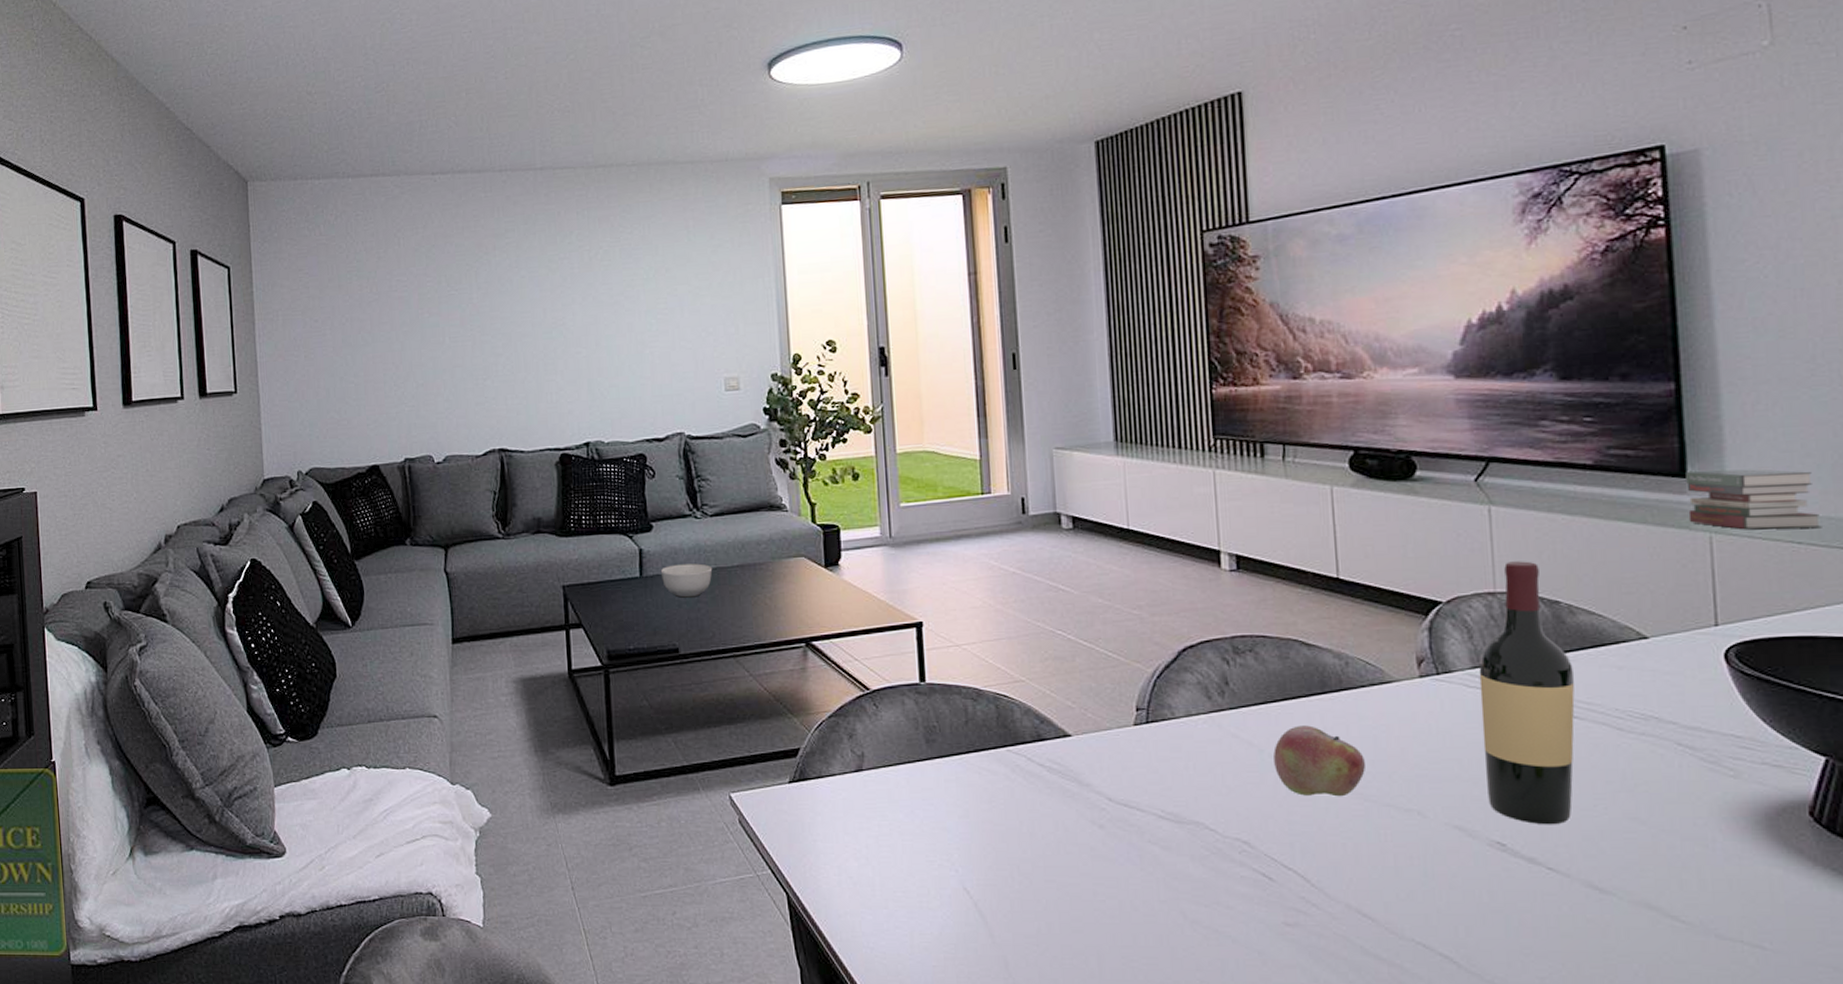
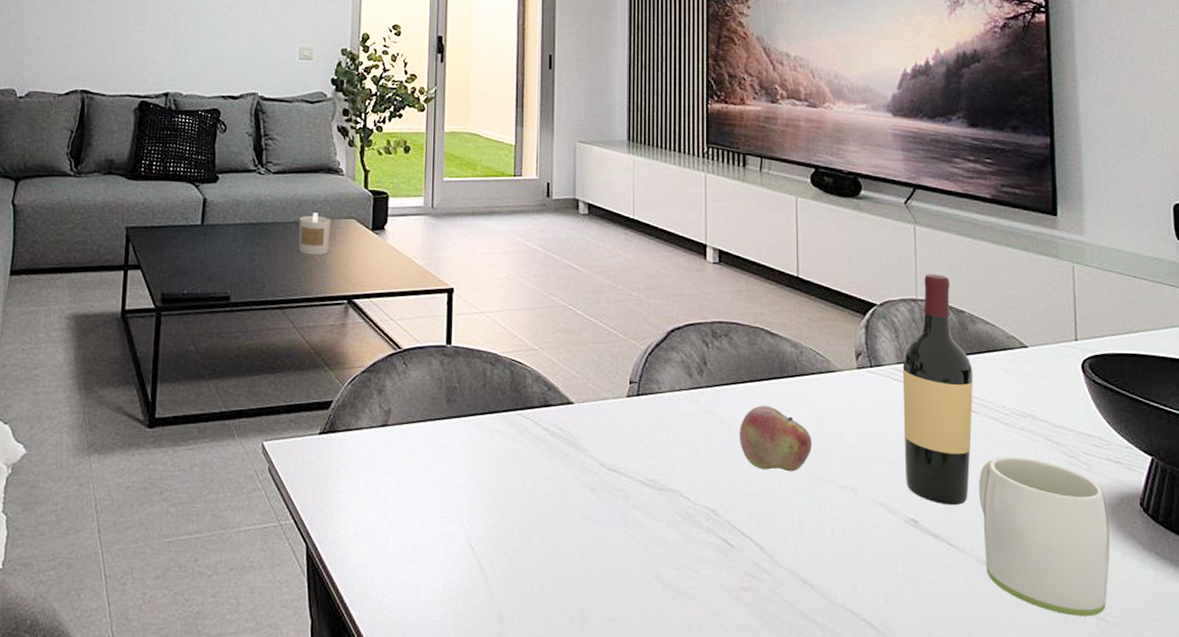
bowl: present [660,563,713,598] -> none [221,216,270,249]
candle: none [744,554,780,599] -> present [298,213,332,255]
mug: none [1584,766,1768,944] -> present [978,457,1110,617]
books: present [1686,469,1820,530] -> none [1056,211,1149,266]

